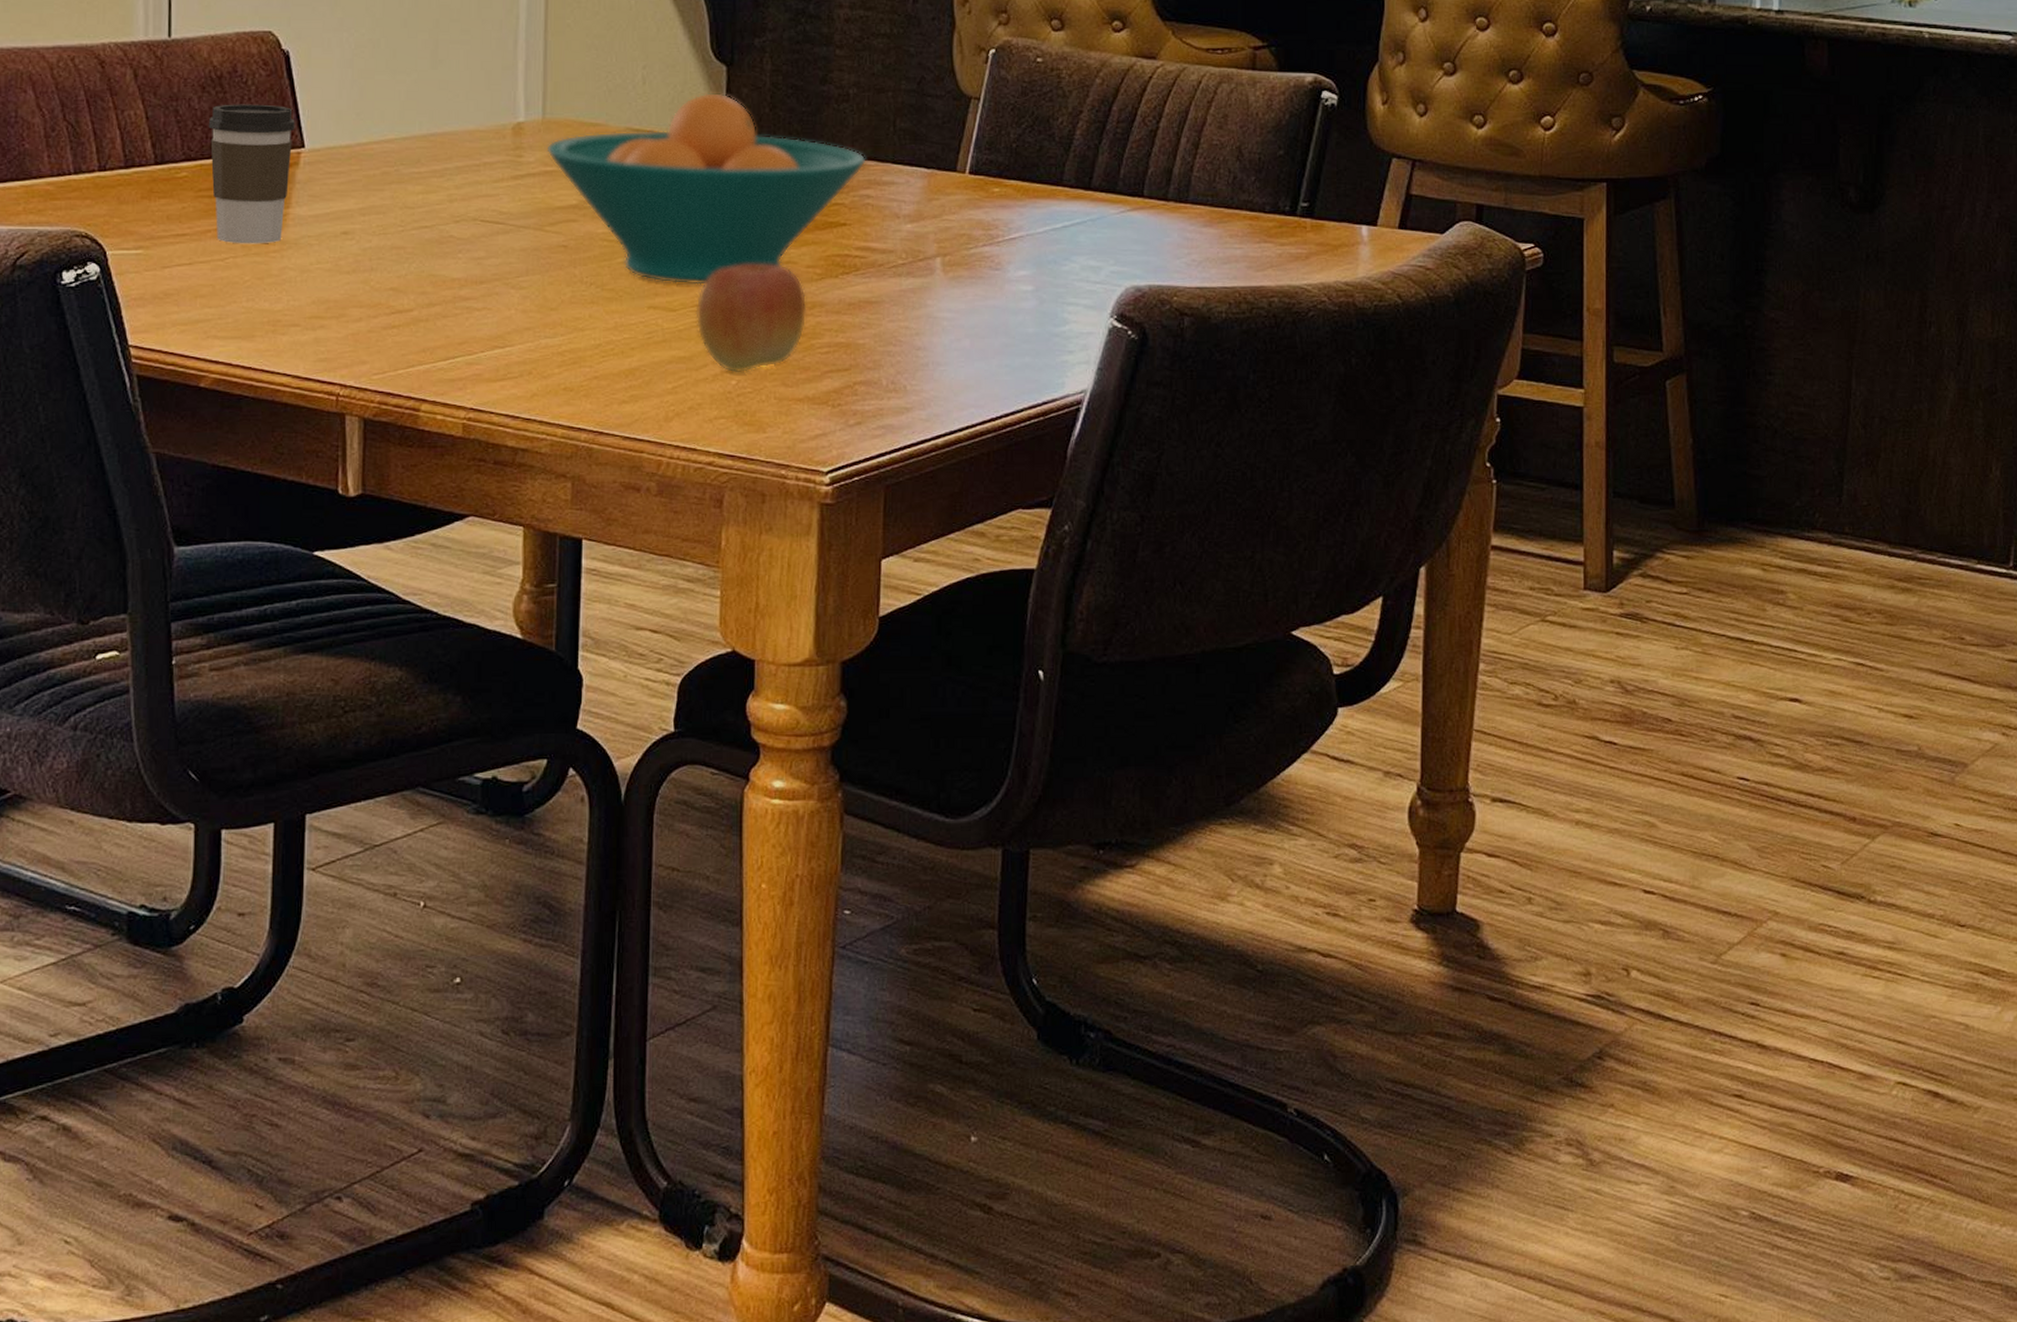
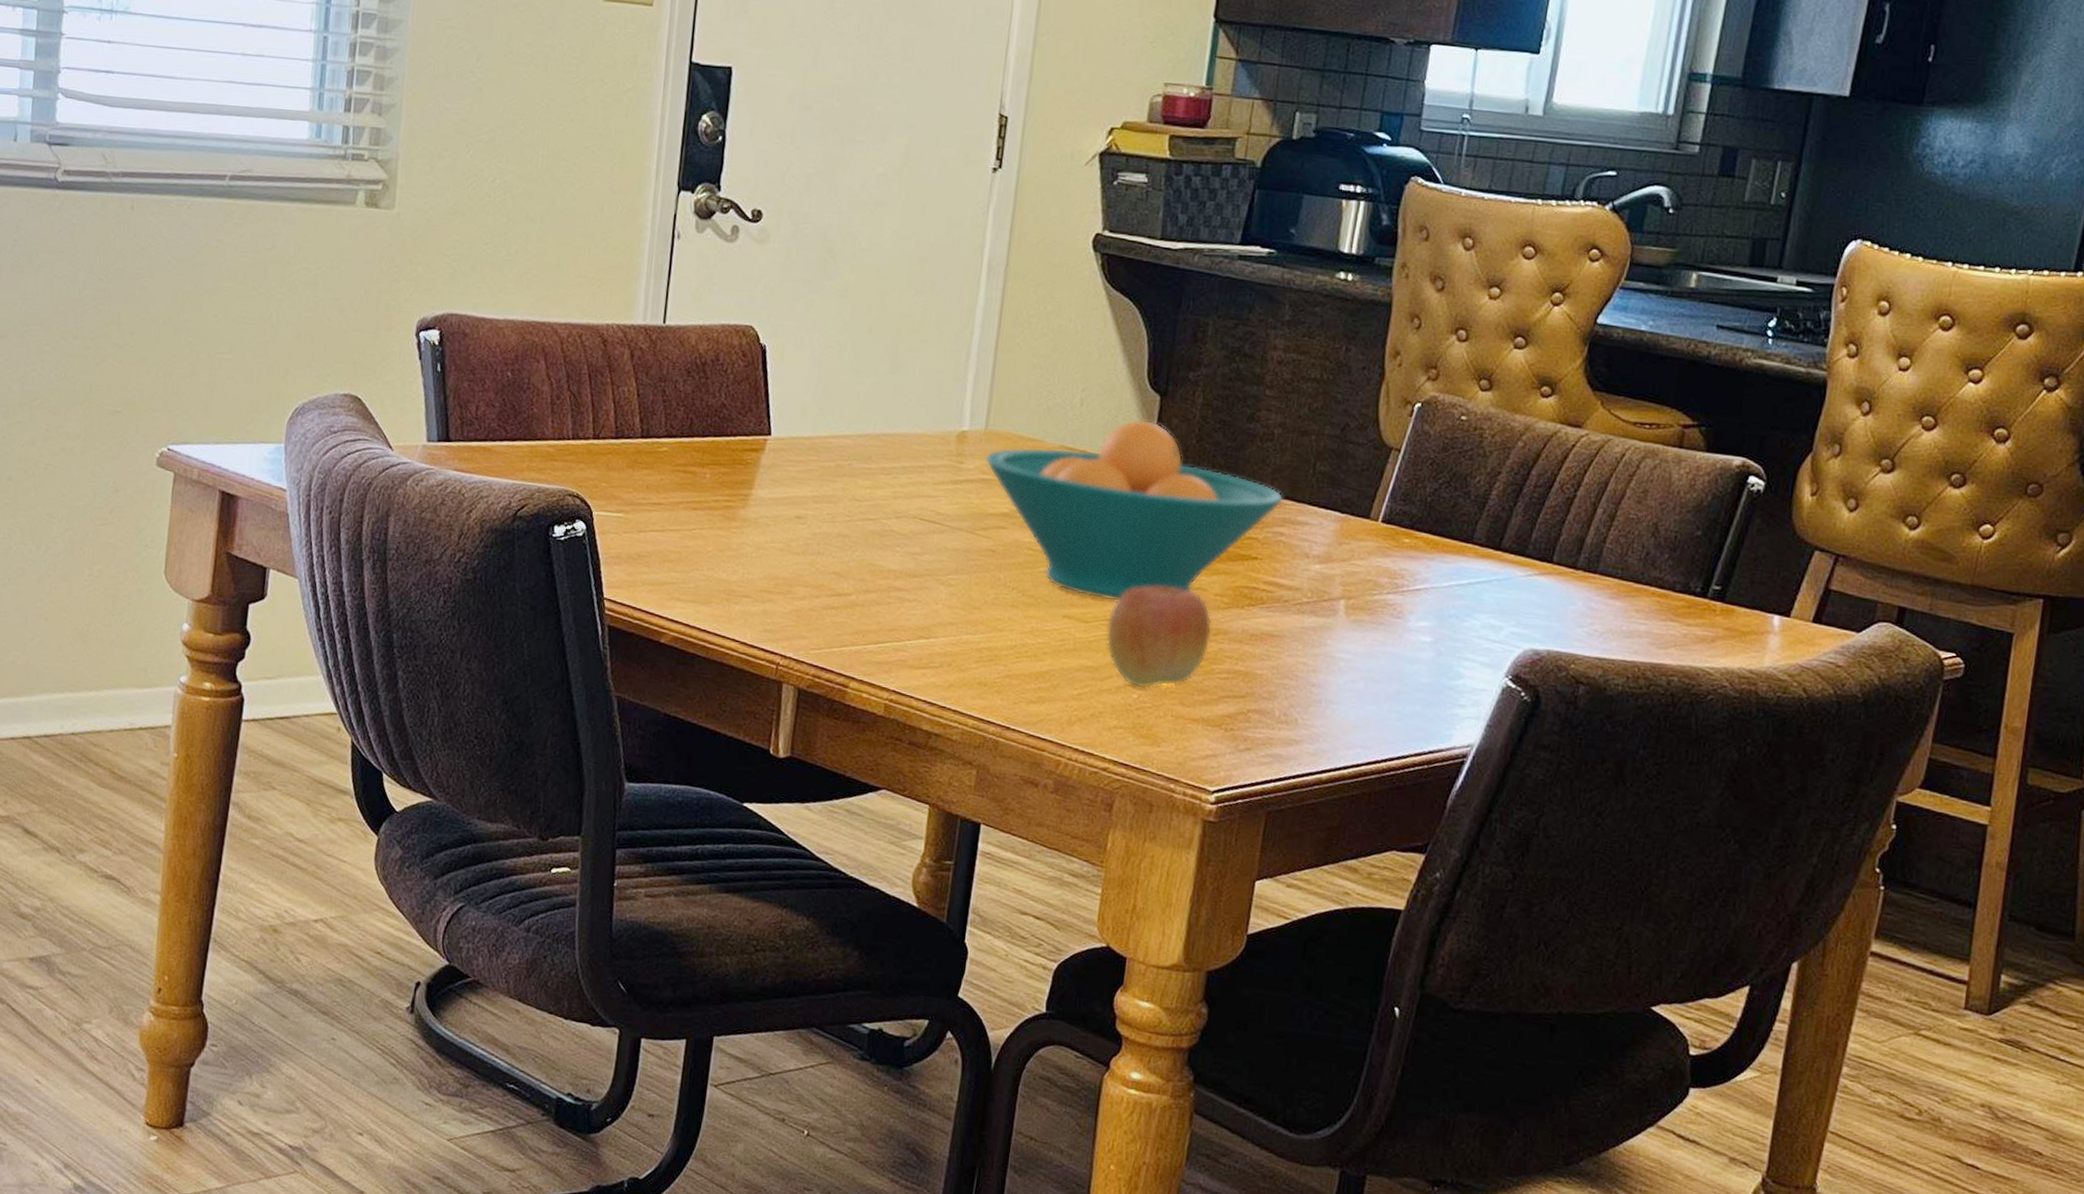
coffee cup: present [208,104,295,244] -> none [687,389,765,520]

